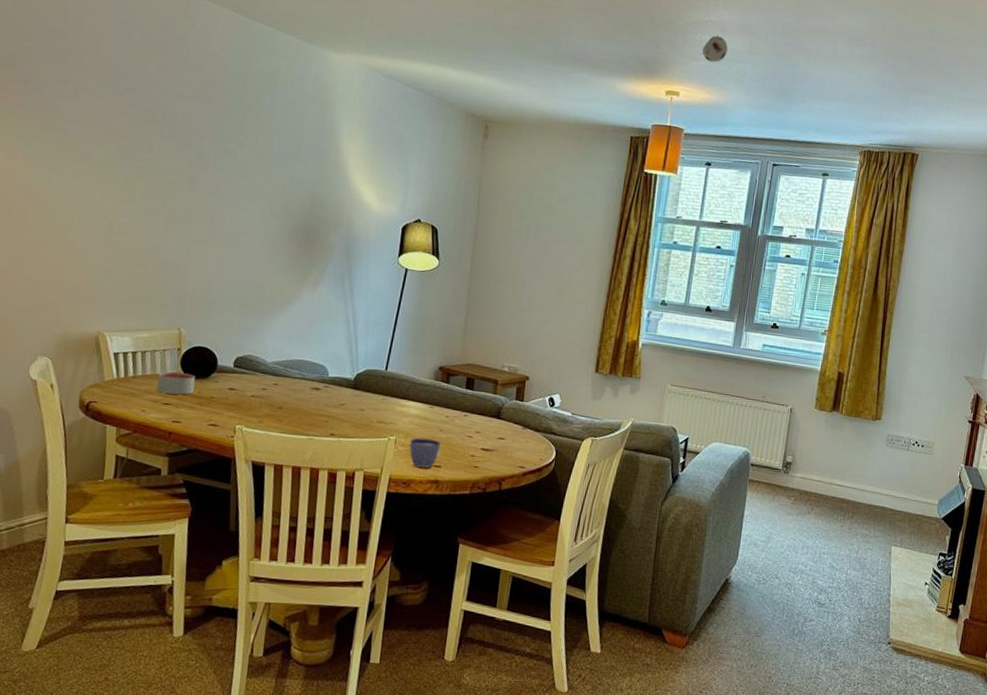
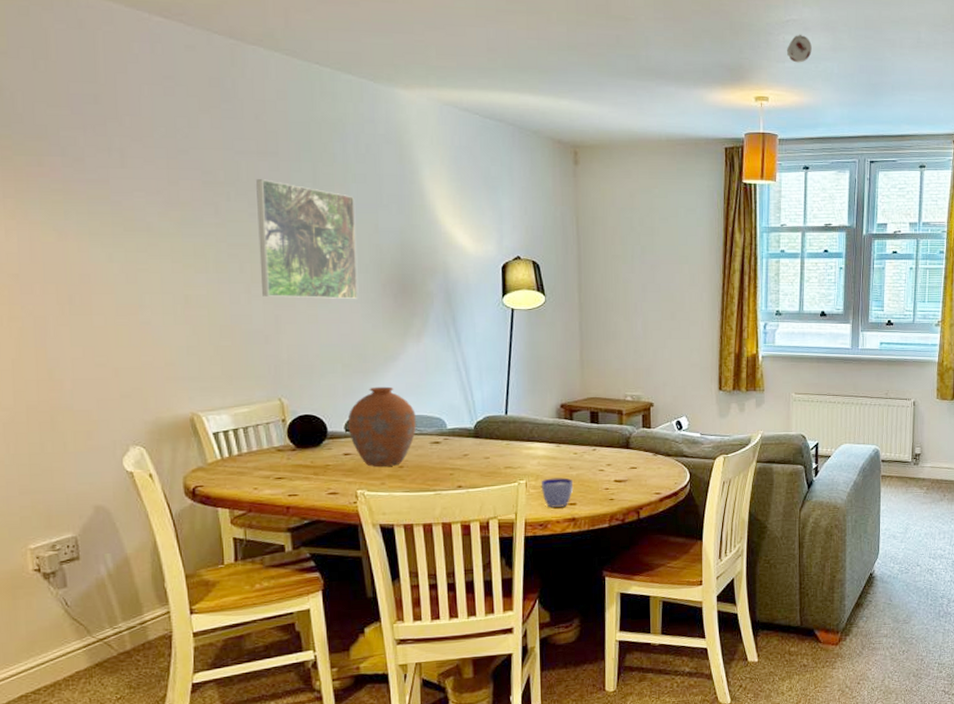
candle: present [157,372,195,395] -> none [265,444,306,468]
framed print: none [179,122,275,244] -> present [256,179,358,300]
vase: none [236,328,302,406] -> present [347,386,417,467]

